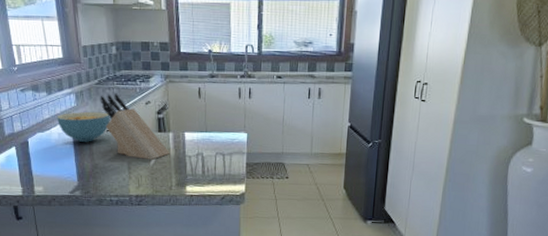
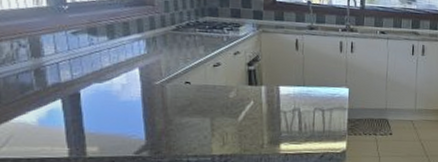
cereal bowl: present [56,111,110,142] -> none [120,60,190,95]
knife block: present [100,93,170,160] -> none [177,41,262,115]

